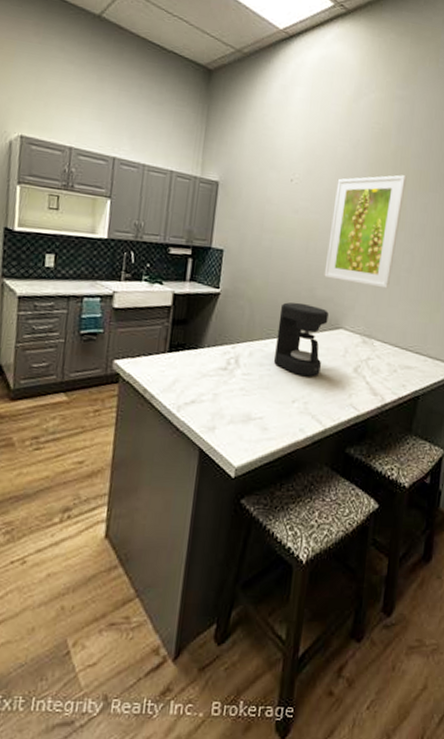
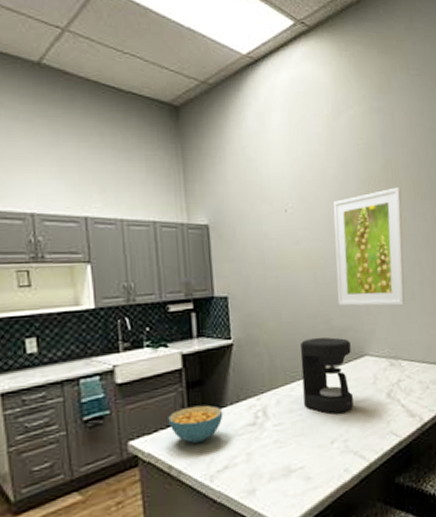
cereal bowl: none [151,341,200,375] -> present [168,405,223,443]

